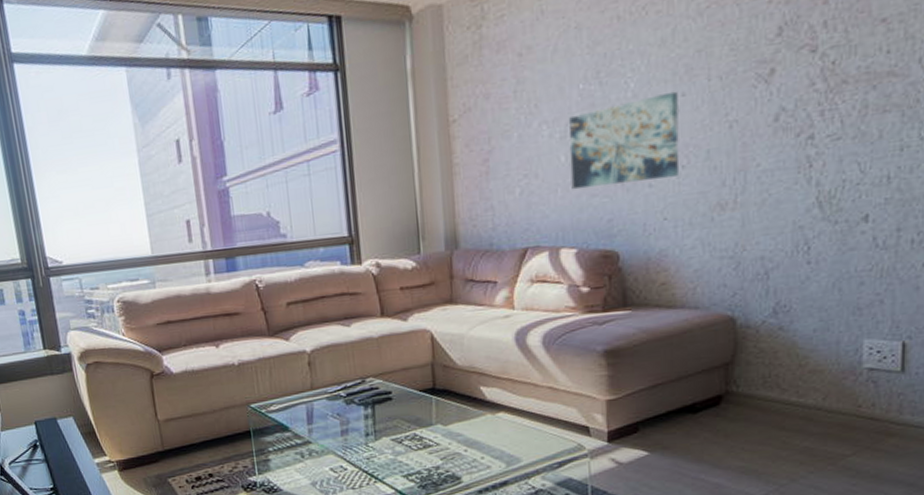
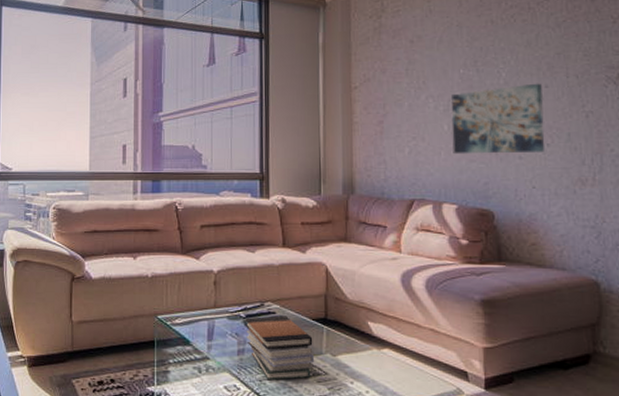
book stack: none [346,390,425,458] -> present [245,316,315,381]

